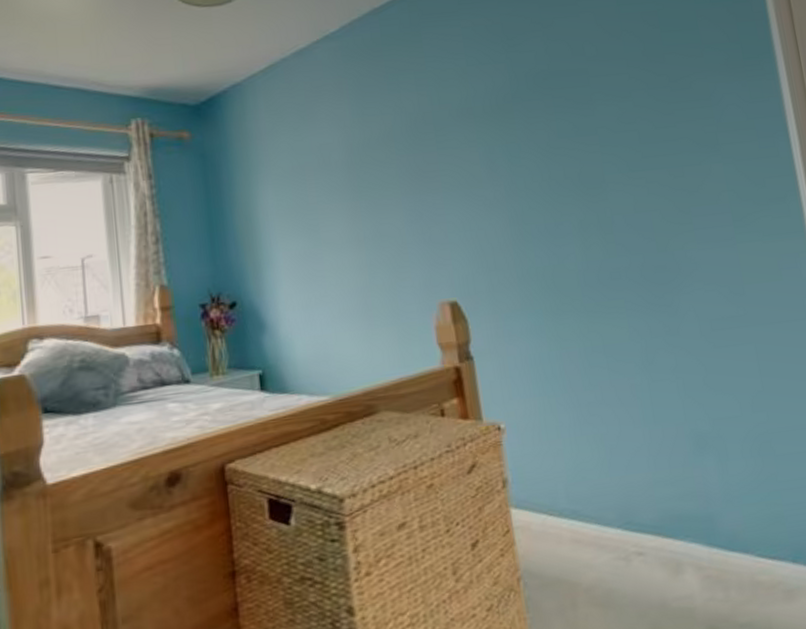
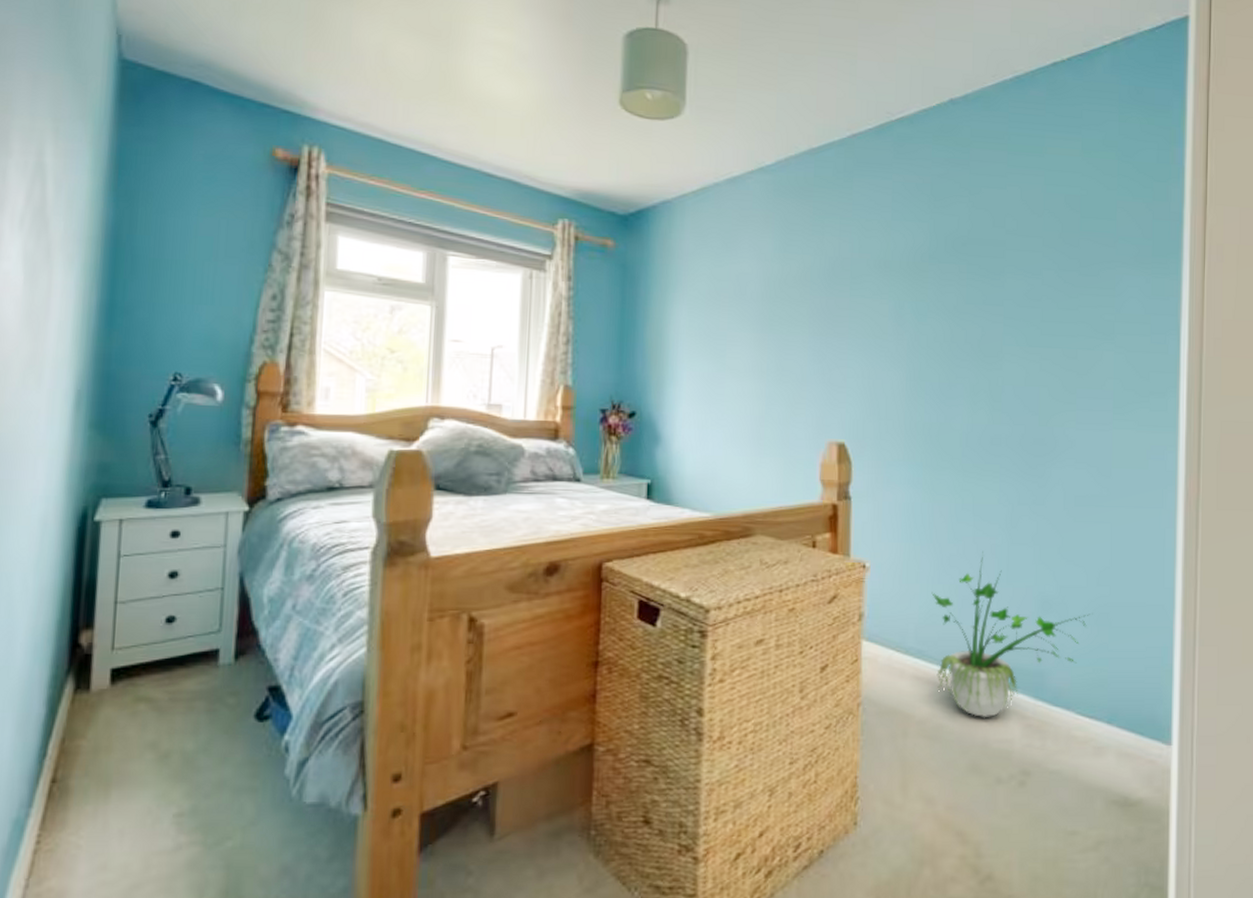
potted plant: none [575,393,751,576] -> present [931,551,1091,718]

